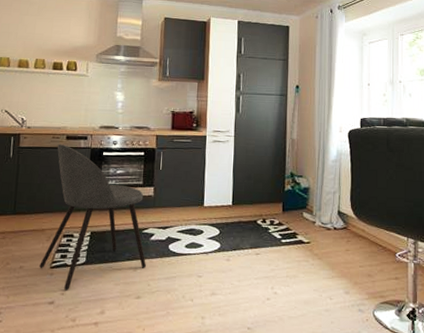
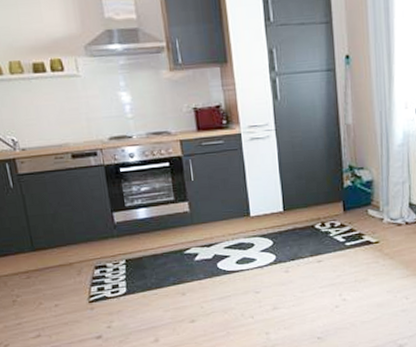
dining chair: present [39,144,146,291] -> none [63,165,195,324]

